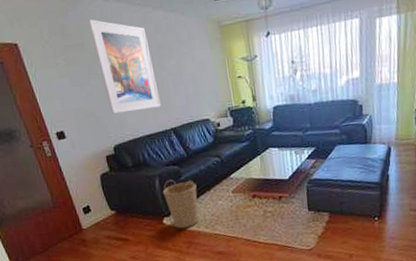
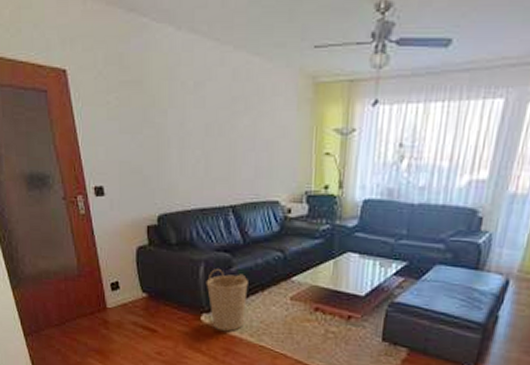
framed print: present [88,19,161,114] -> none [152,50,223,177]

